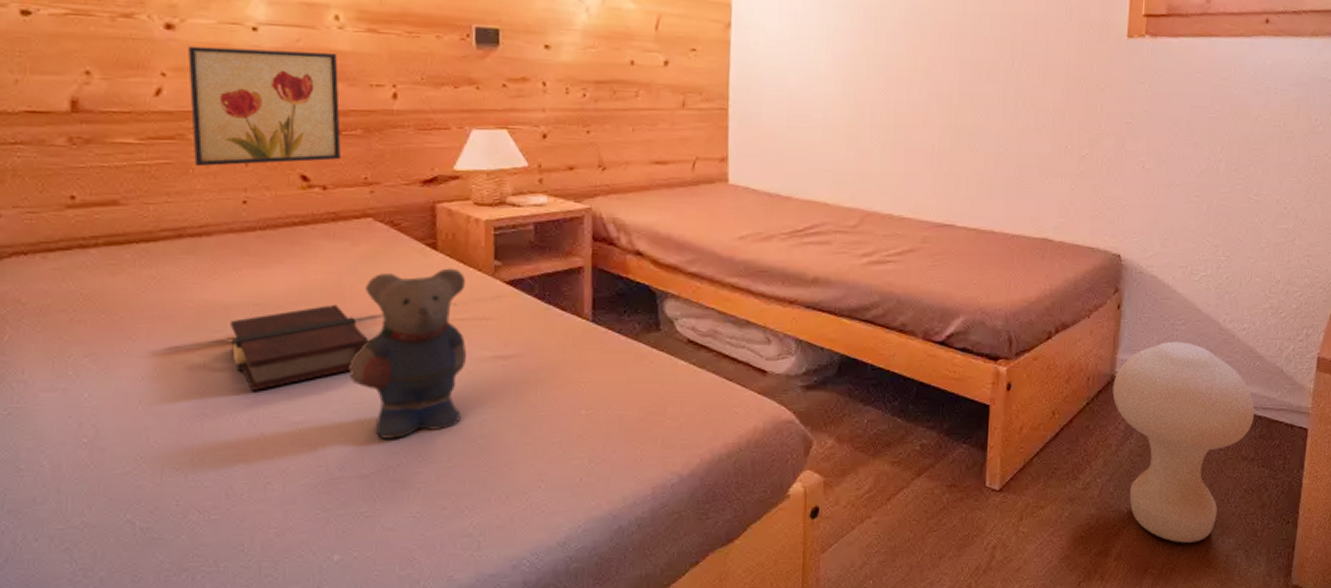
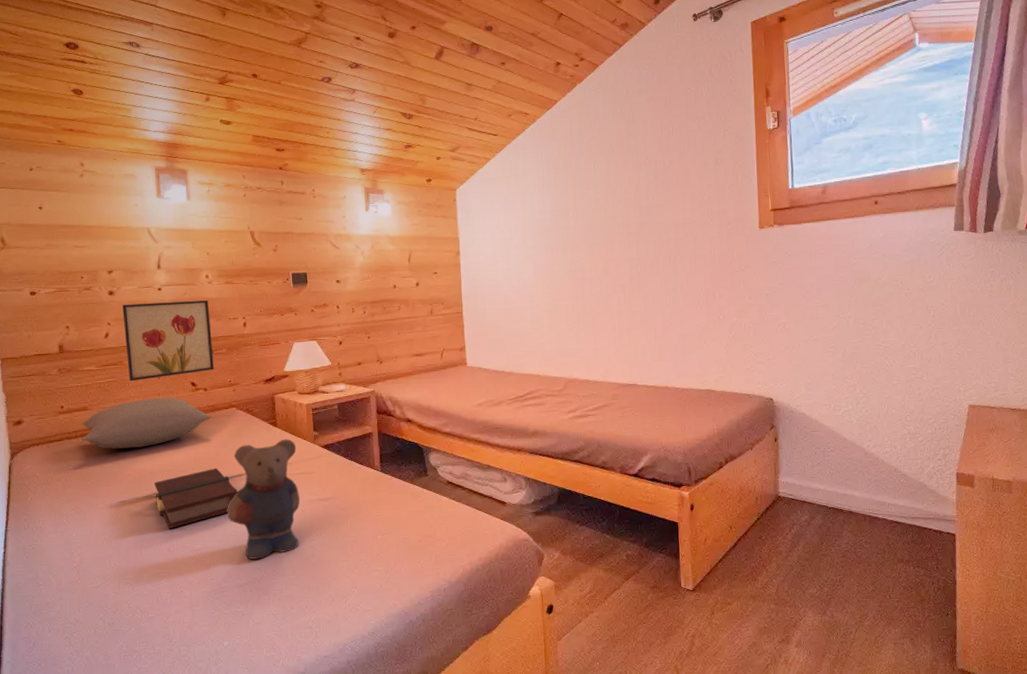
pillow: none [106,194,333,268] -> present [81,397,212,449]
stool: present [1112,341,1255,543] -> none [778,465,905,633]

